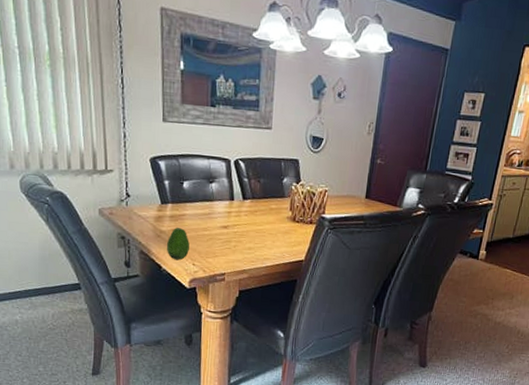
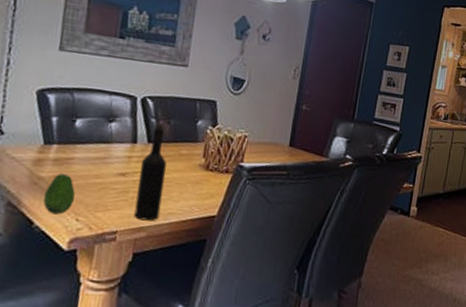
wine bottle: none [237,182,260,265] -> present [134,123,167,221]

